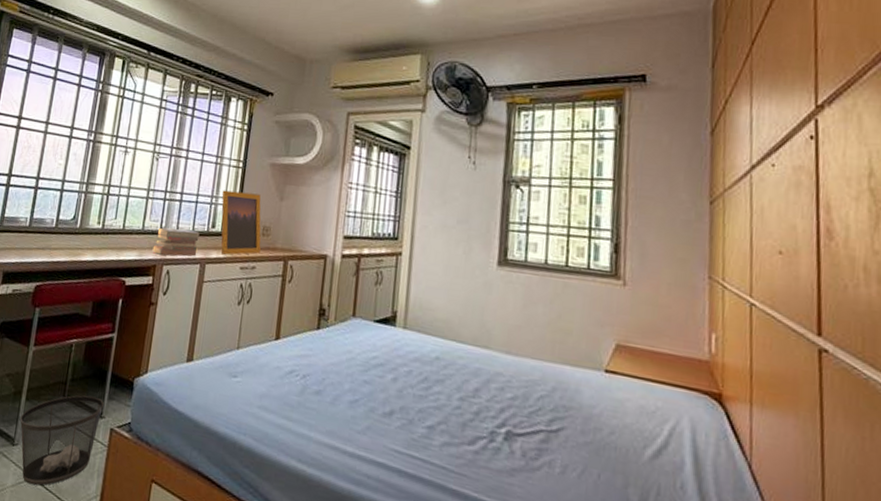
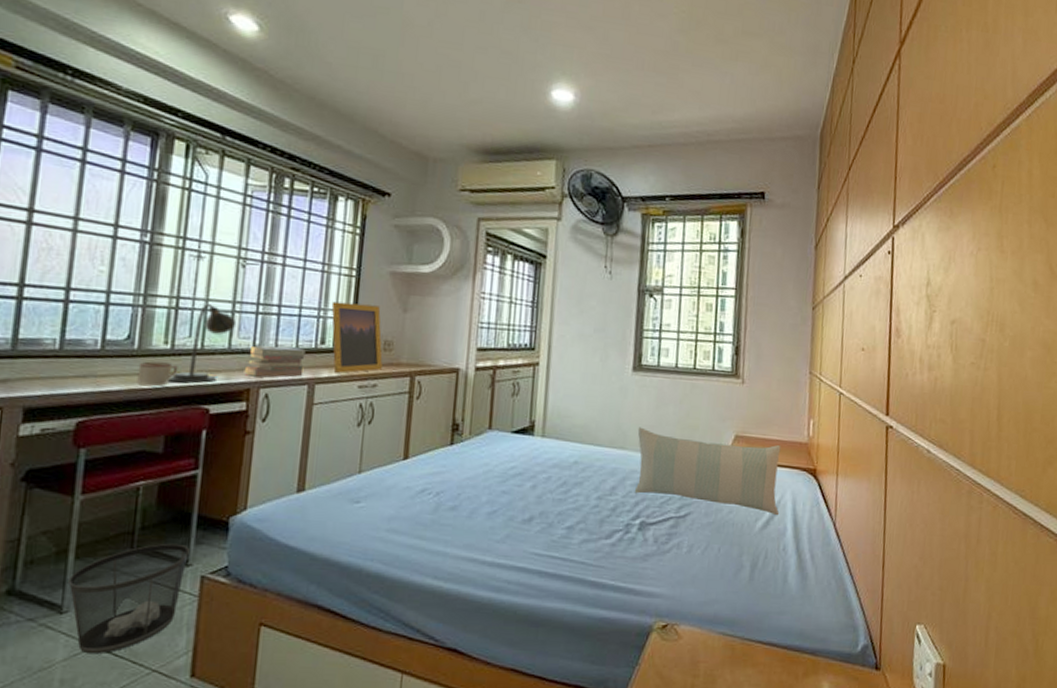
mug: none [77,238,106,260] -> present [137,361,178,387]
desk lamp: none [98,190,149,259] -> present [168,303,237,384]
pillow: none [499,326,675,446] -> present [634,427,781,516]

